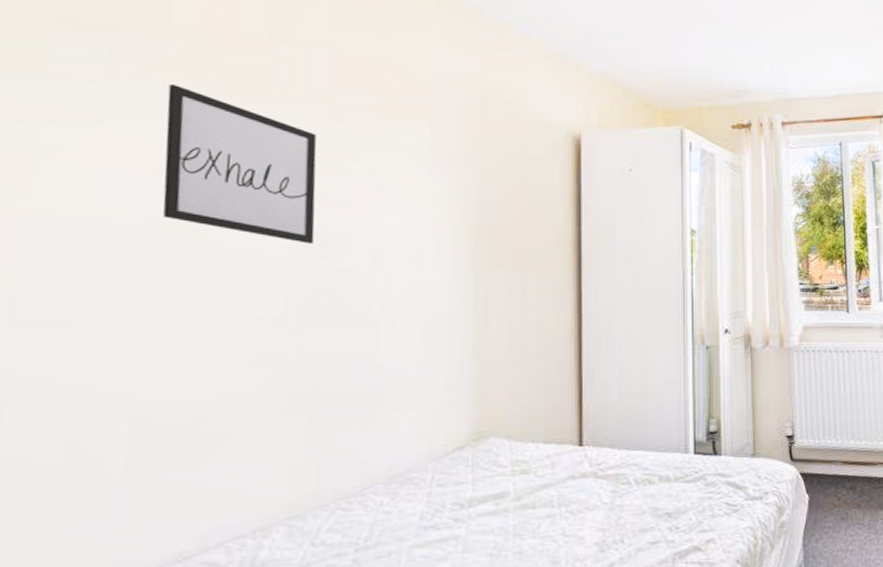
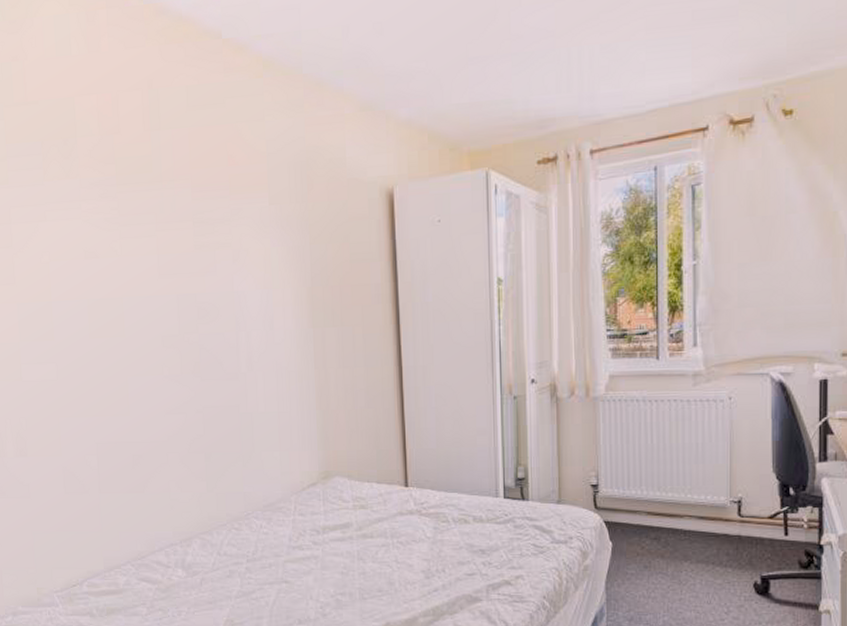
wall art: present [163,83,317,244] -> none [83,179,194,312]

